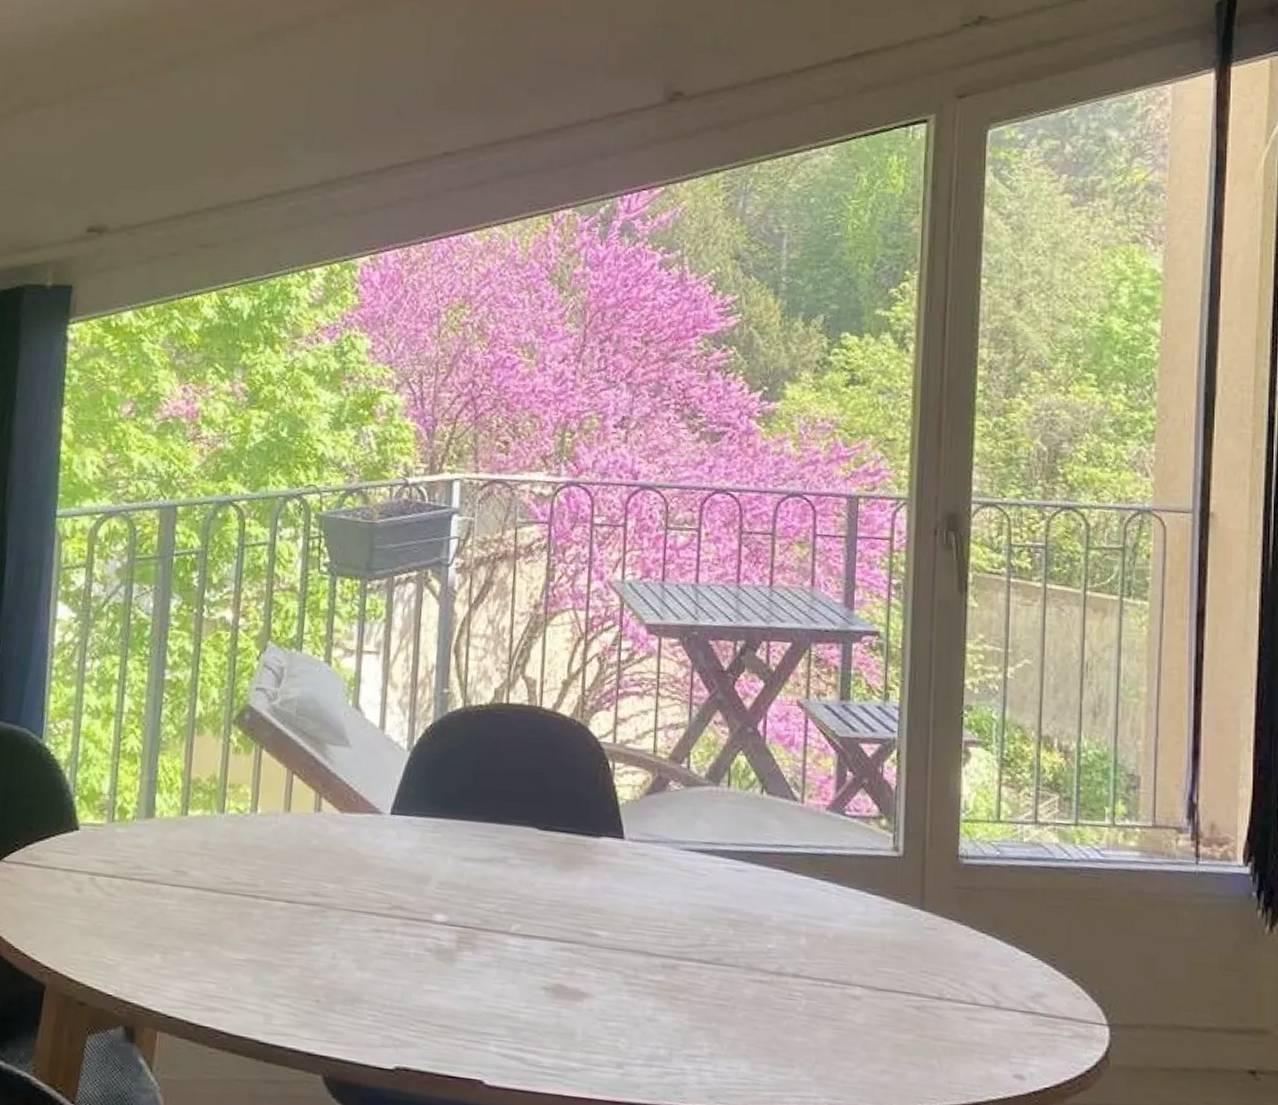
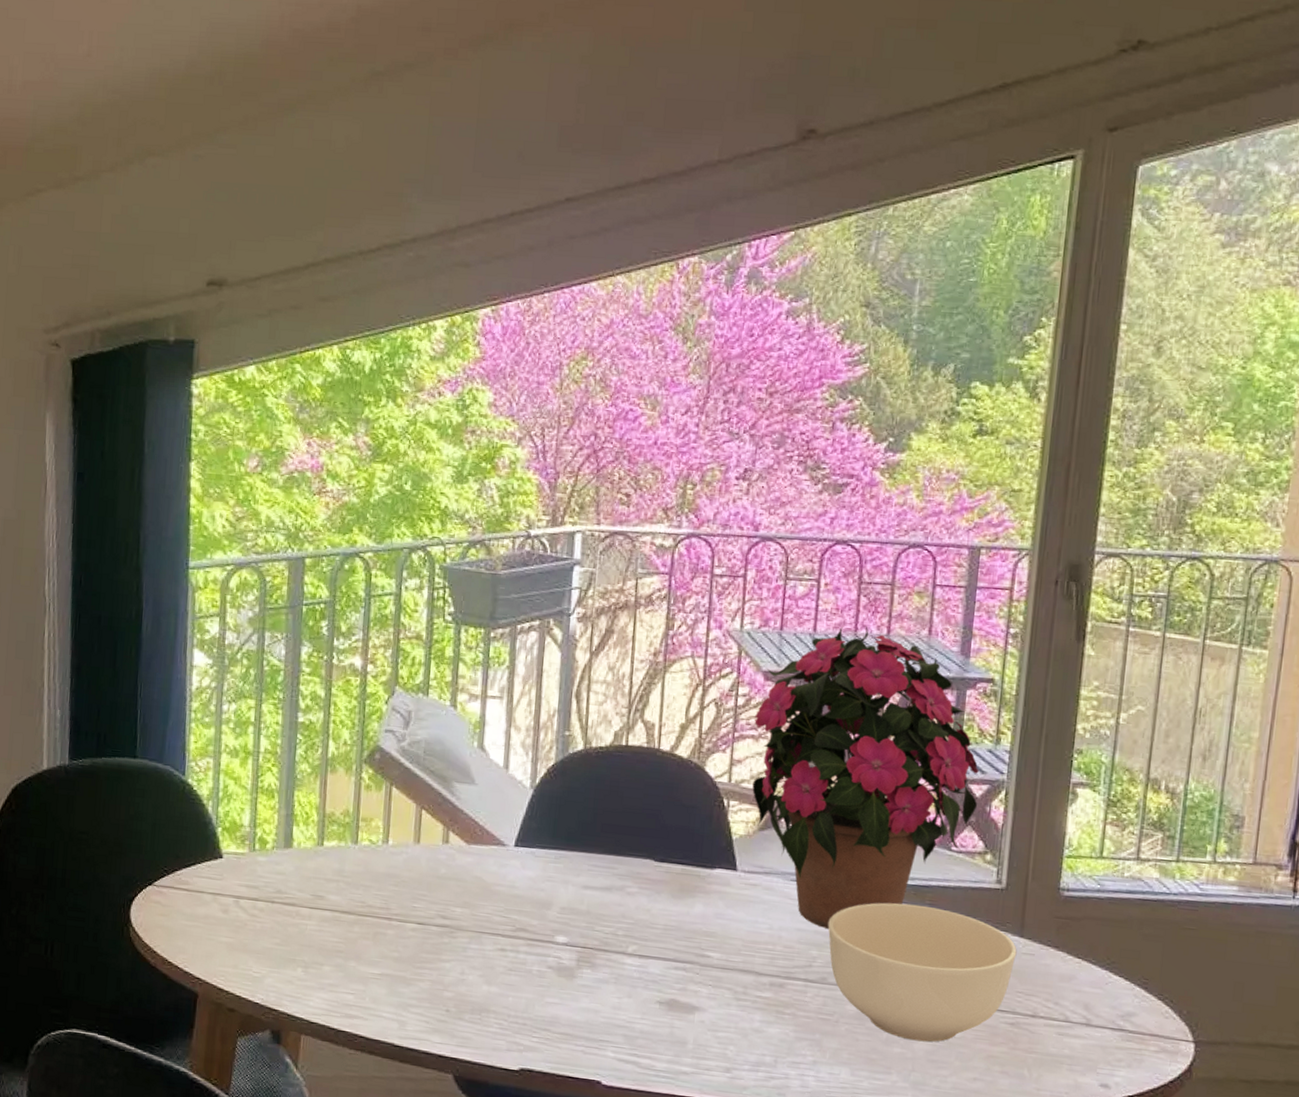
potted flower: none [638,577,870,904] -> present [752,626,980,930]
bowl: none [721,873,919,1030] -> present [828,902,1017,1042]

